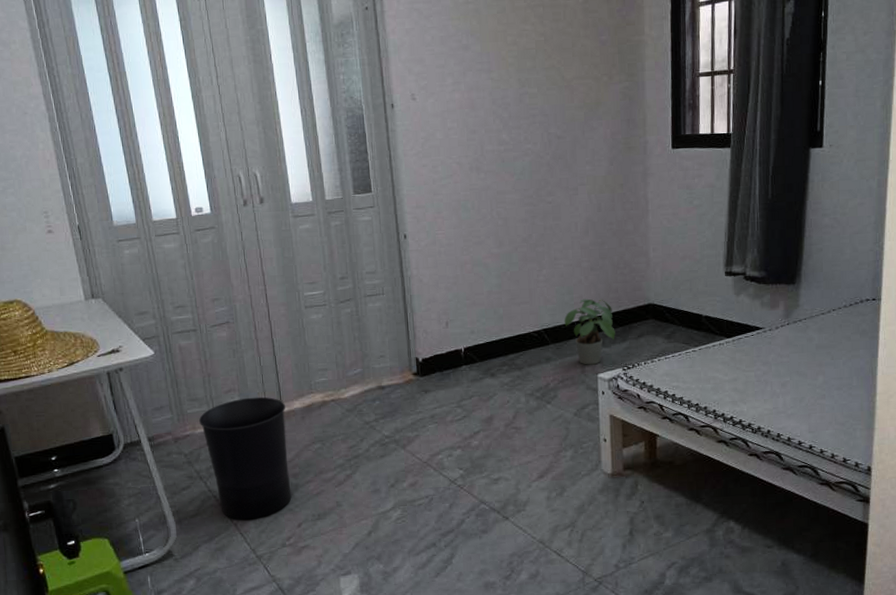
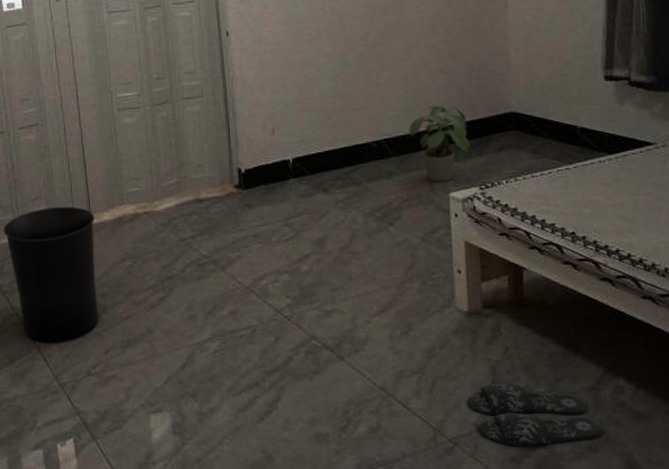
slippers: none [610,530,717,581] -> present [467,383,604,446]

